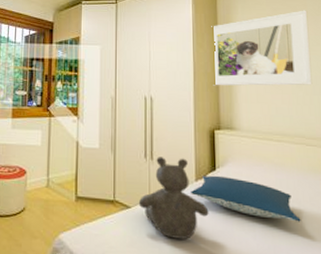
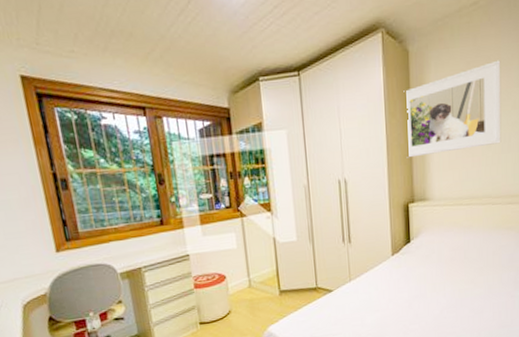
teddy bear: present [138,157,209,239] -> none [339,236,405,311]
pillow: present [191,175,301,222] -> none [388,246,484,278]

